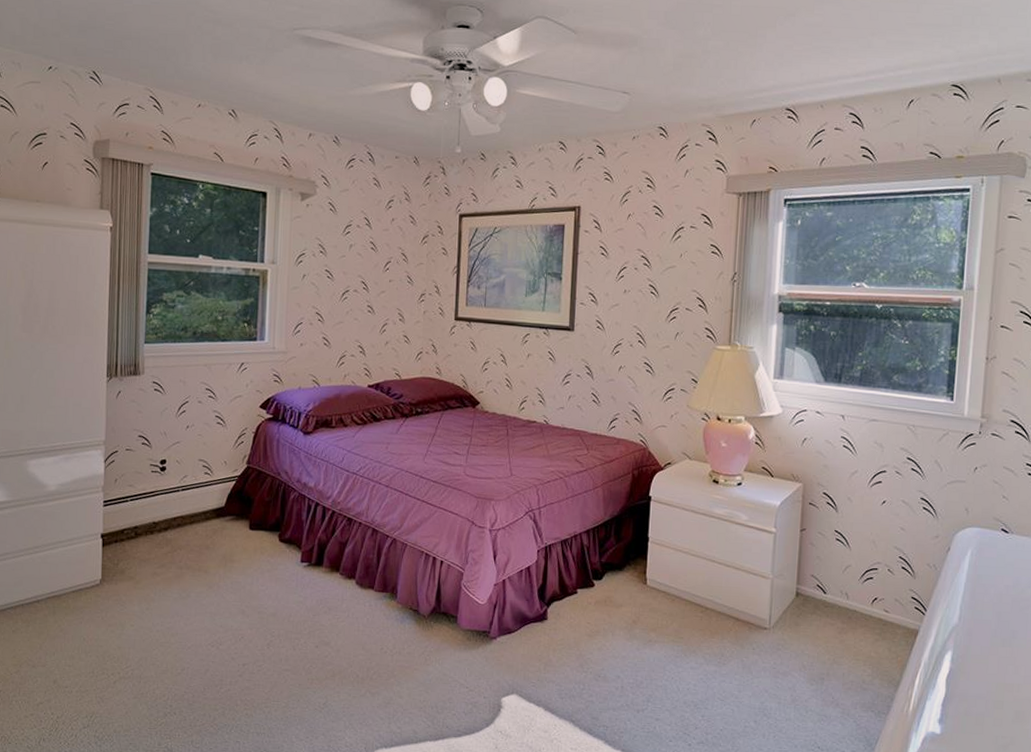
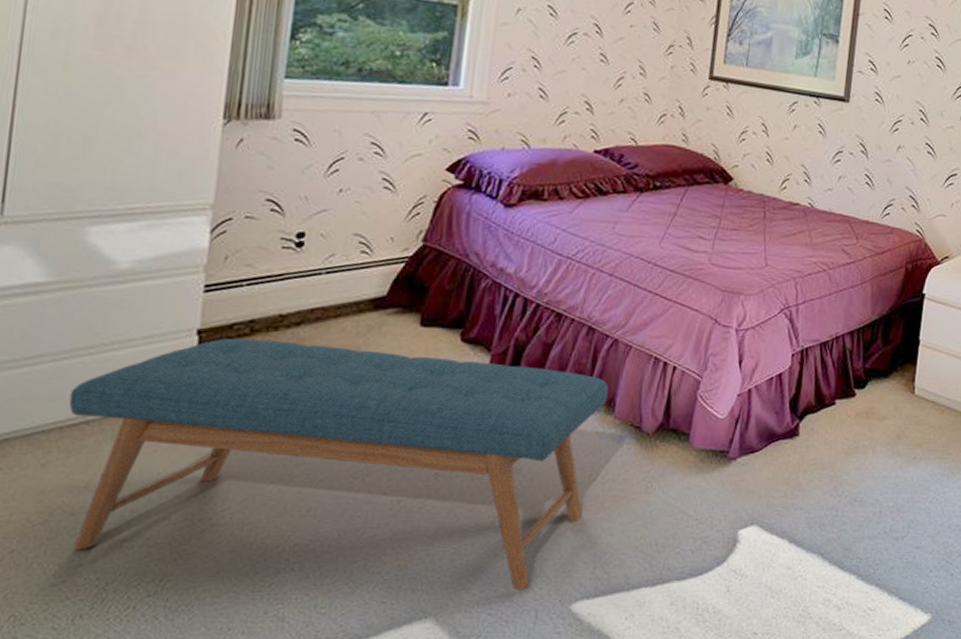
bench: none [26,540,391,737] -> present [69,338,609,589]

